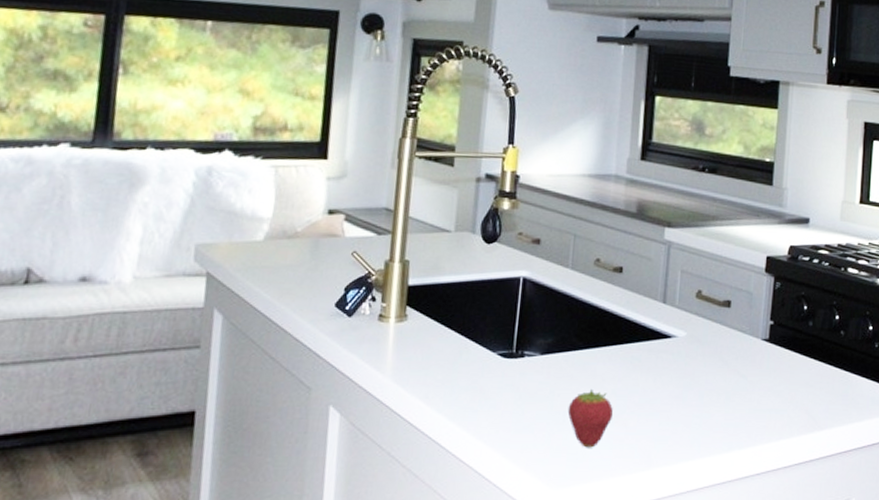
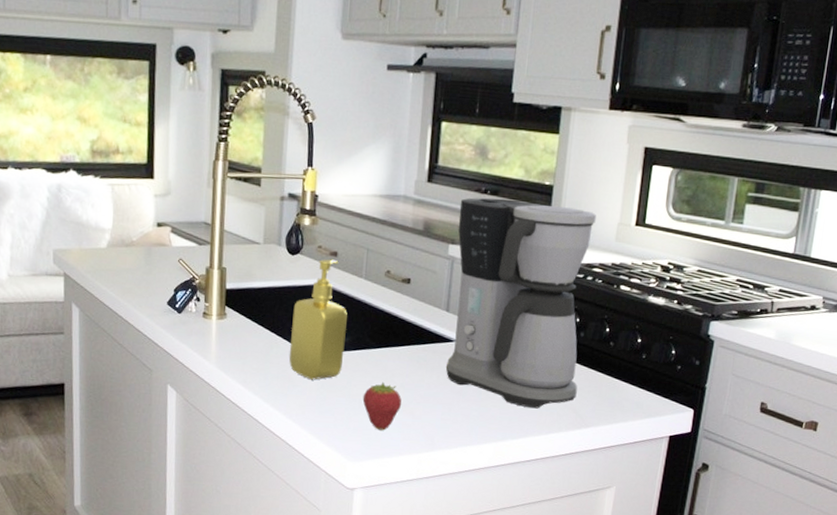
soap dispenser: none [481,247,551,391] -> present [289,259,347,380]
coffee maker: none [663,176,819,411] -> present [445,197,596,409]

